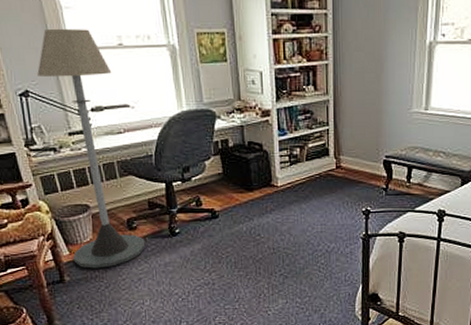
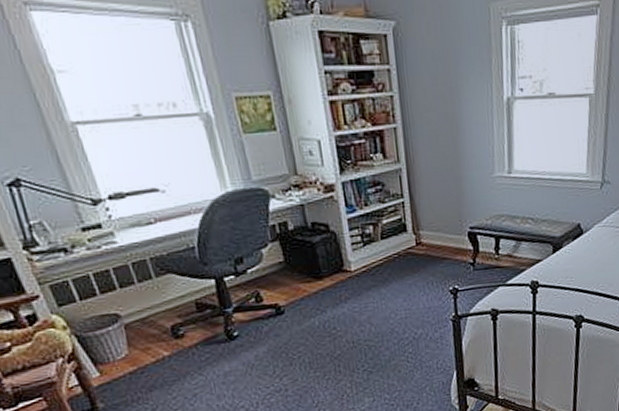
floor lamp: present [37,28,146,269] -> none [29,98,198,390]

